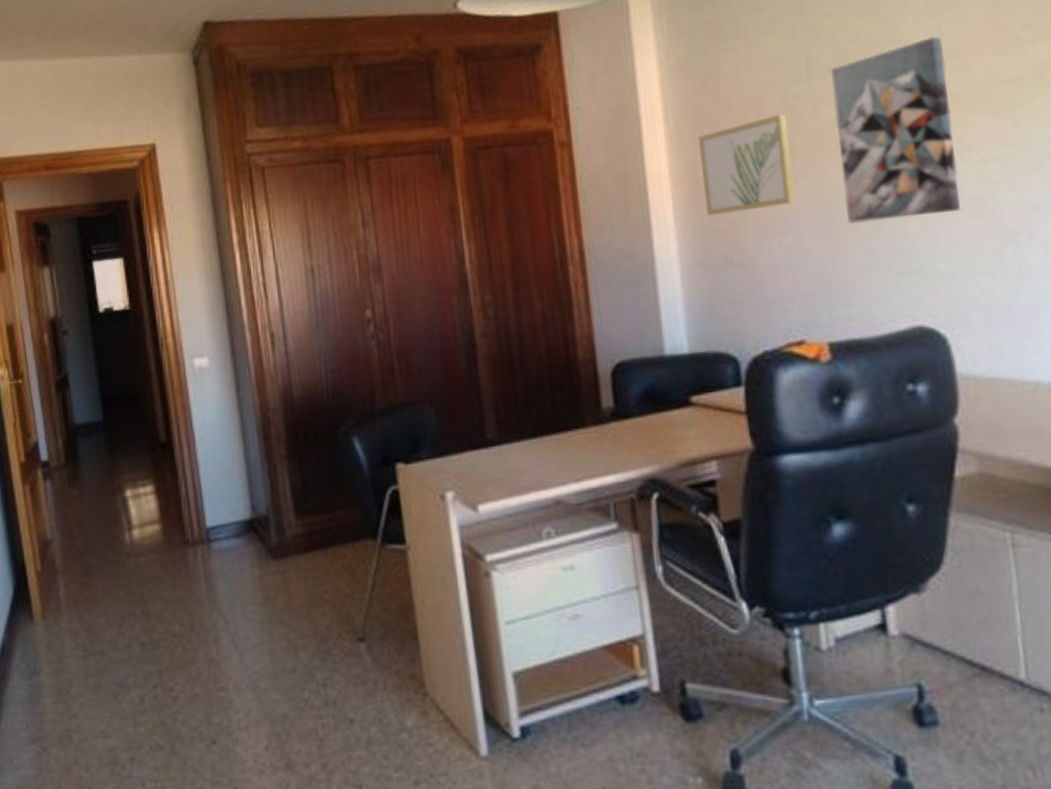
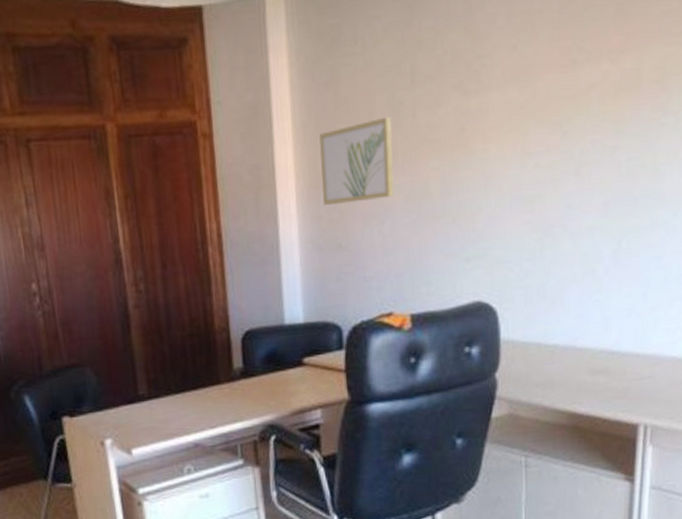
wall art: present [831,35,961,223] -> none [429,53,518,215]

